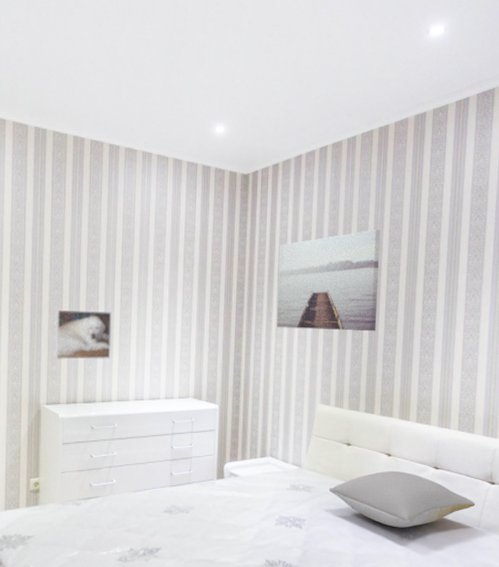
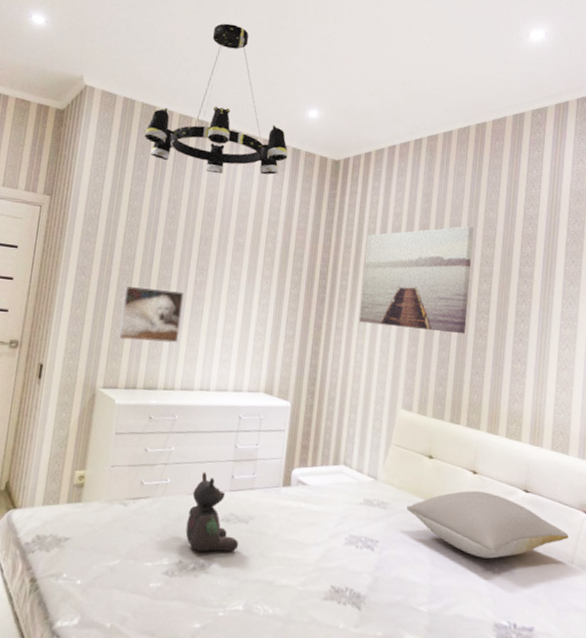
chandelier: none [58,43,198,196] -> present [144,23,288,175]
stuffed bear: none [134,471,182,540] -> present [185,472,239,552]

